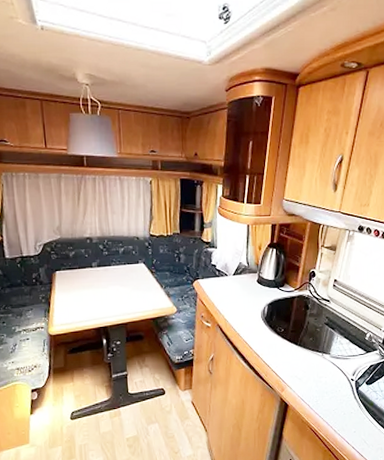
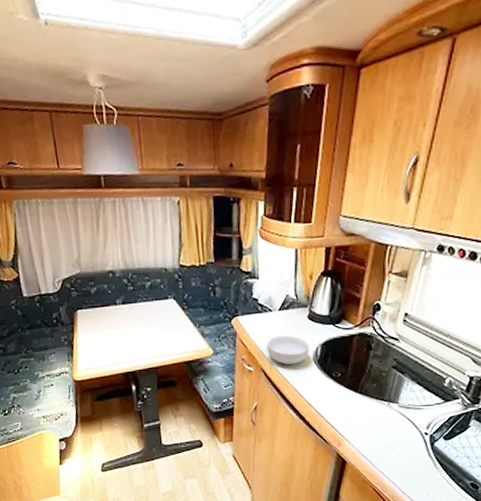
cereal bowl: none [223,296,258,321] -> present [267,334,310,365]

